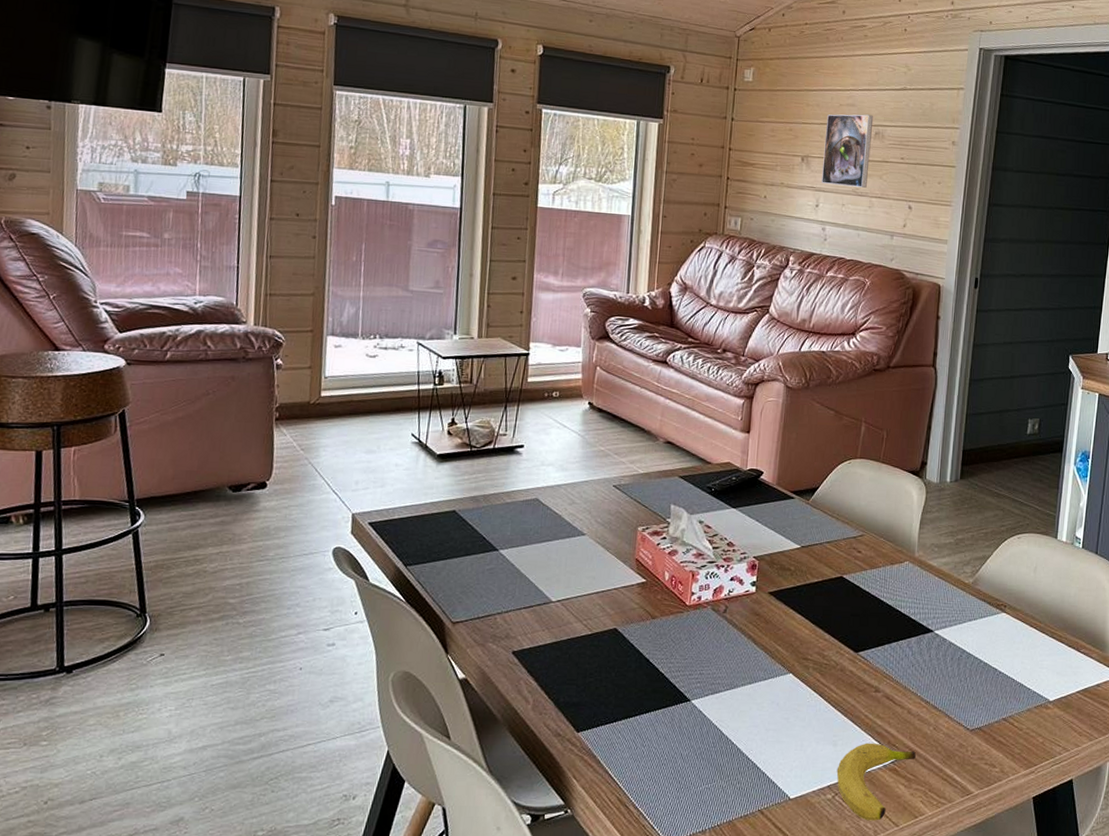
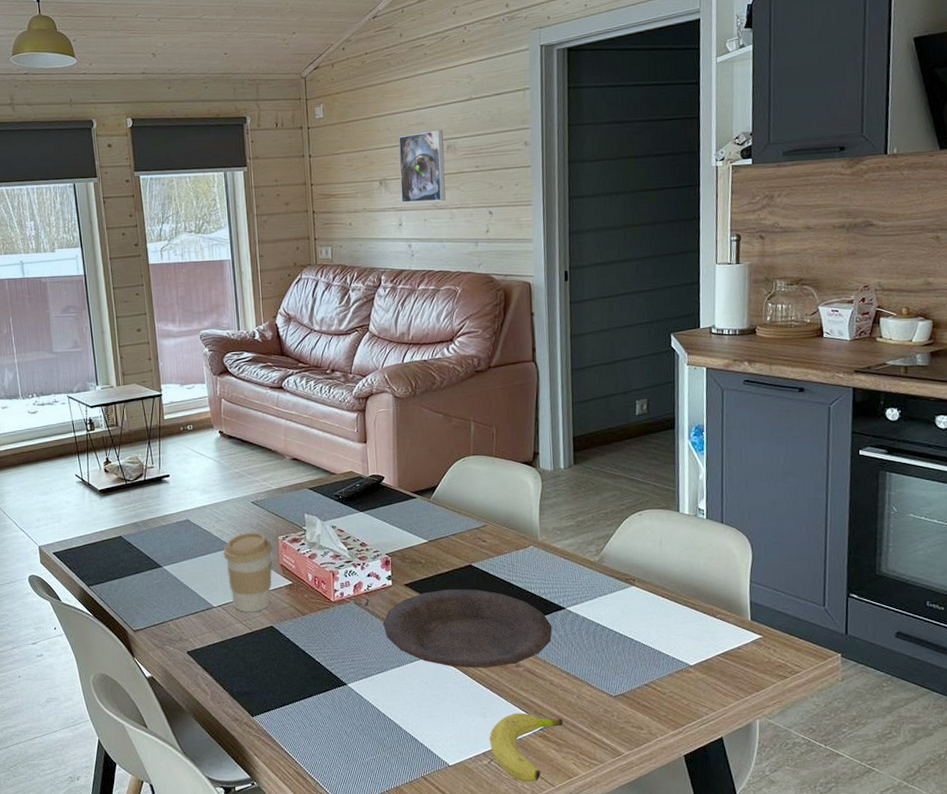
coffee cup: none [572,519,630,611] -> present [223,532,273,612]
plate: none [739,601,918,691] -> present [383,589,552,668]

